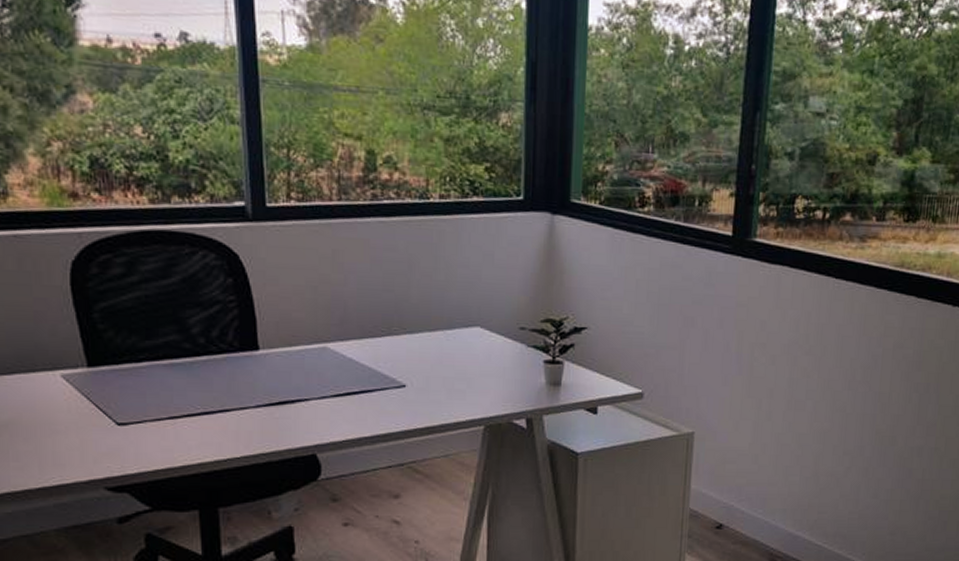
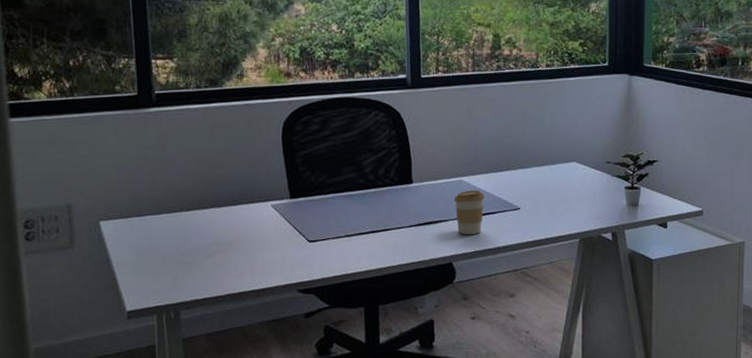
coffee cup: none [316,360,359,419] -> present [454,190,485,235]

